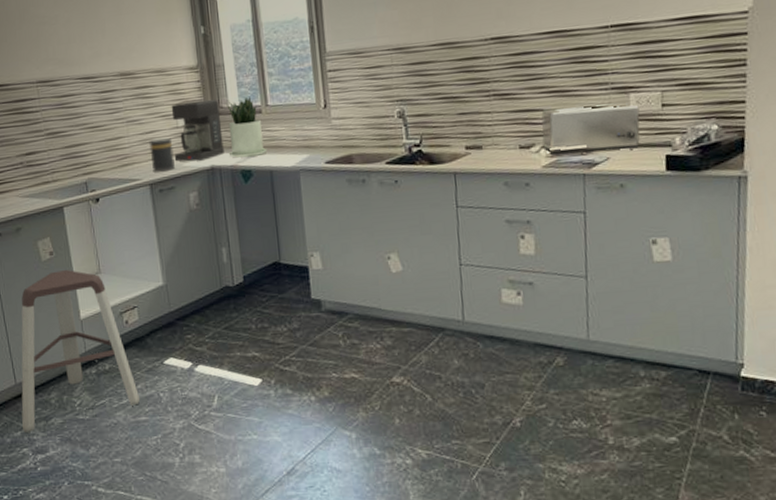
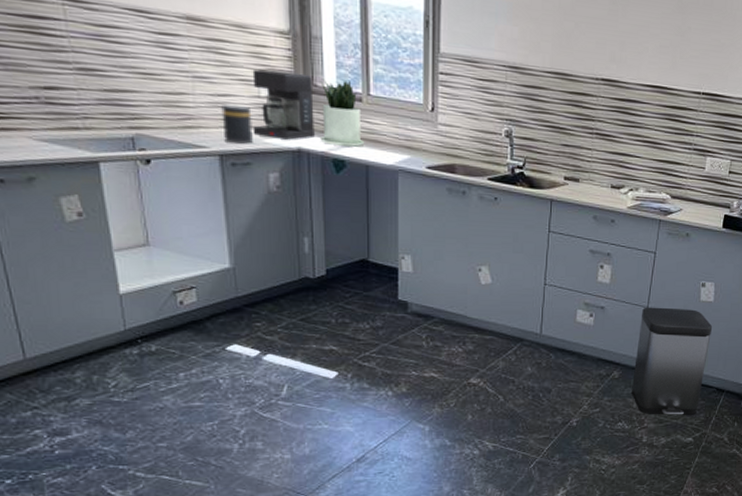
step stool: present [21,270,141,432] -> none [33,236,195,413]
toaster: present [541,102,641,156] -> none [631,156,712,205]
pedal bin: none [580,273,678,409] -> present [632,307,713,415]

